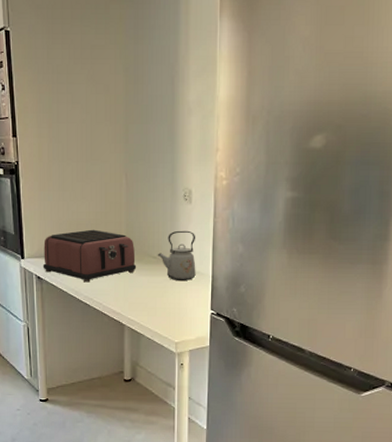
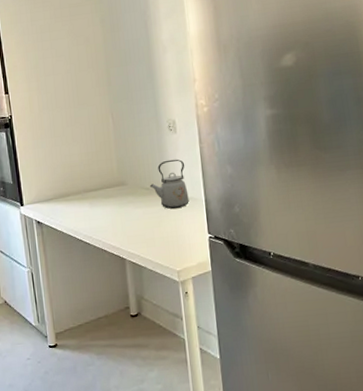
toaster: present [43,229,137,283] -> none [41,169,131,222]

